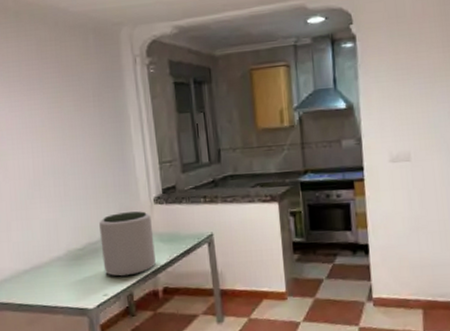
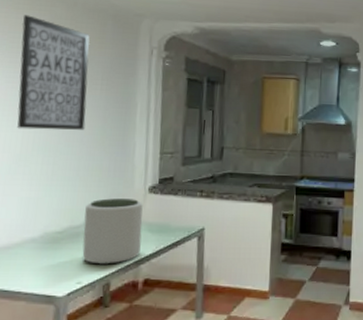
wall art: none [12,42,86,155] -> present [17,15,90,130]

